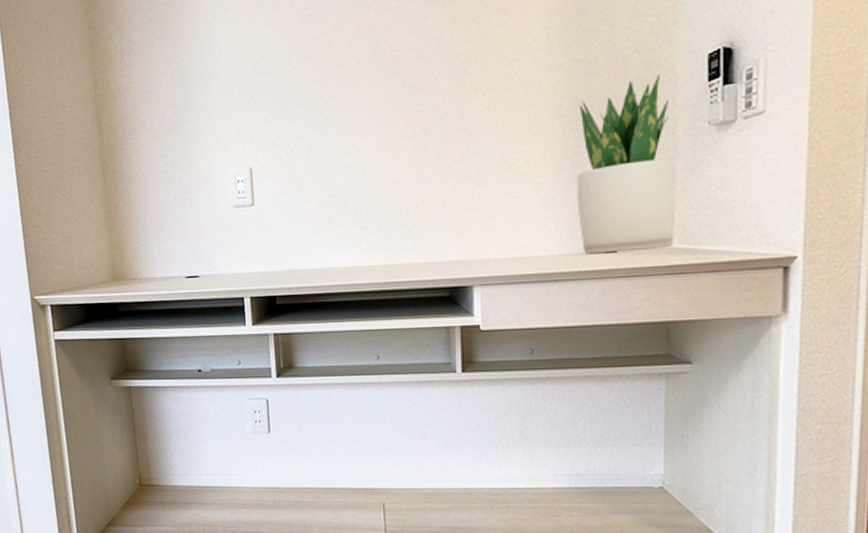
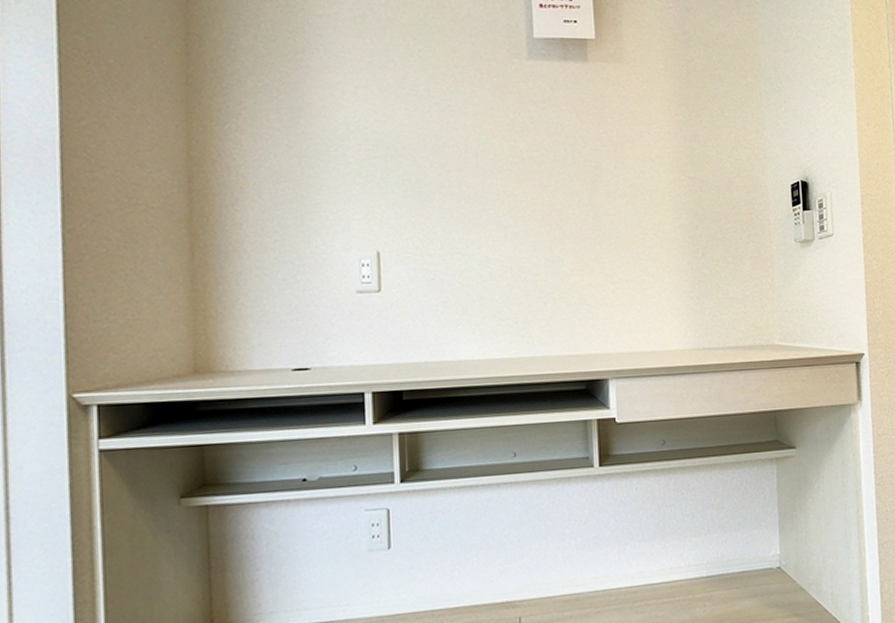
planter: present [576,74,676,255] -> none [695,197,776,350]

